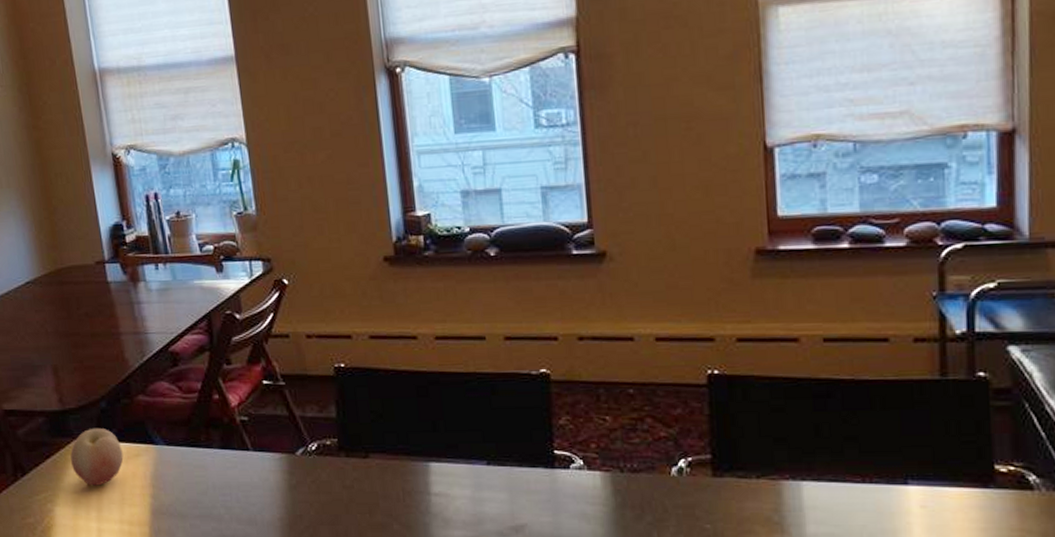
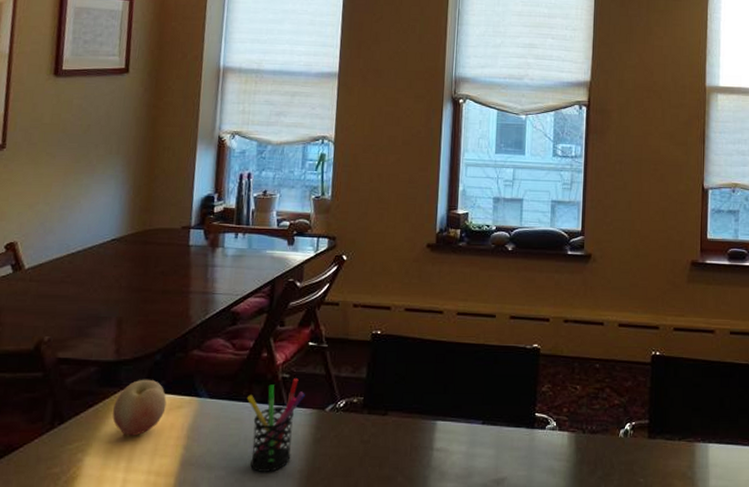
pen holder: none [206,421,270,520] -> present [246,378,305,472]

